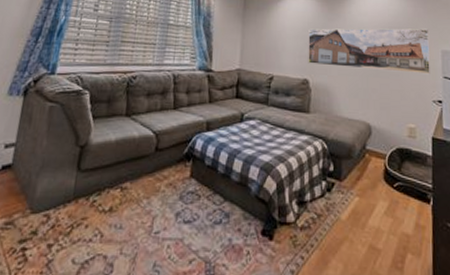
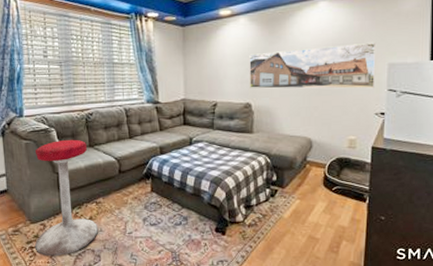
stool: none [28,105,123,263] -> present [34,139,98,255]

